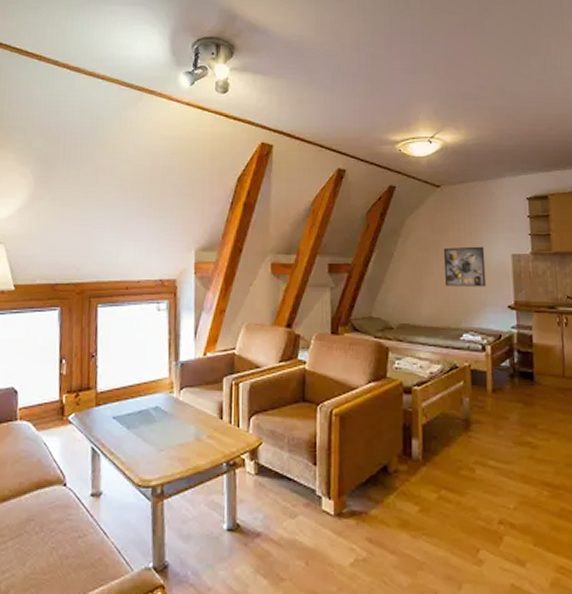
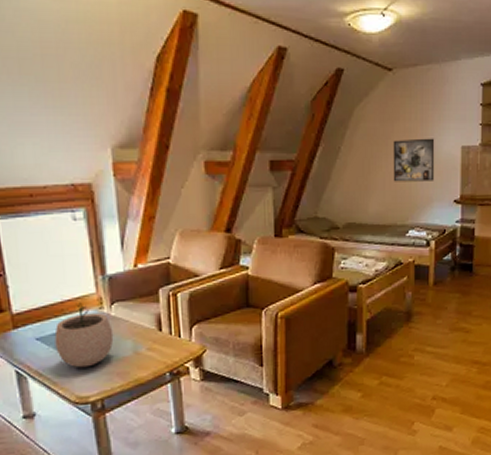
plant pot: none [128,385,180,450] -> present [54,302,114,368]

